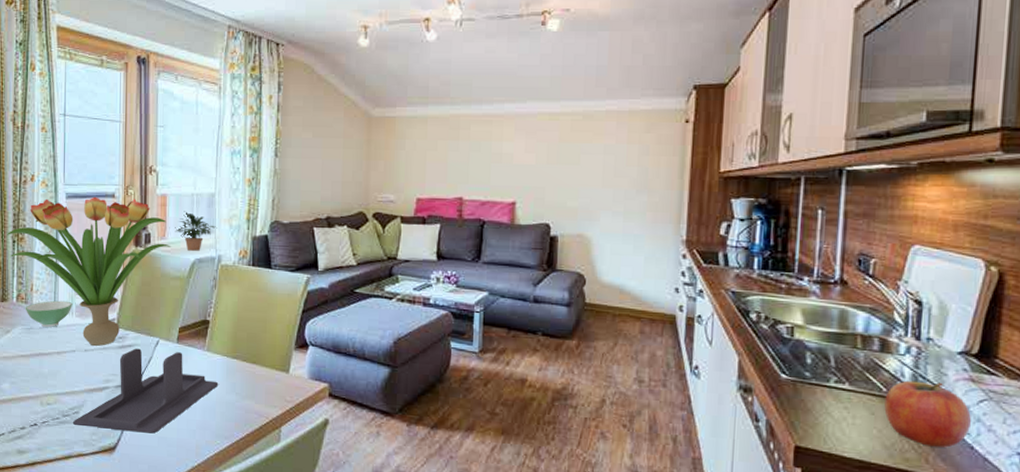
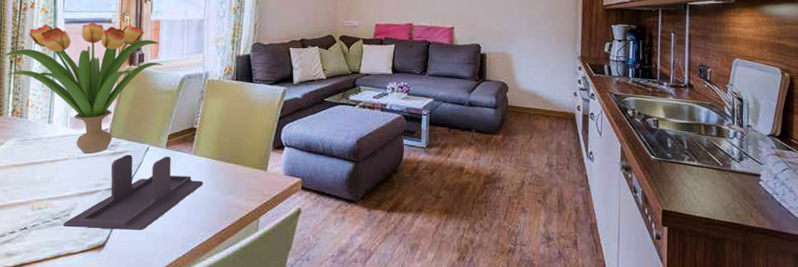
bowl: present [25,300,72,328] -> none [19,114,67,139]
potted plant: present [175,211,217,252] -> none [166,34,205,69]
fruit: present [884,380,971,448] -> none [722,157,778,205]

